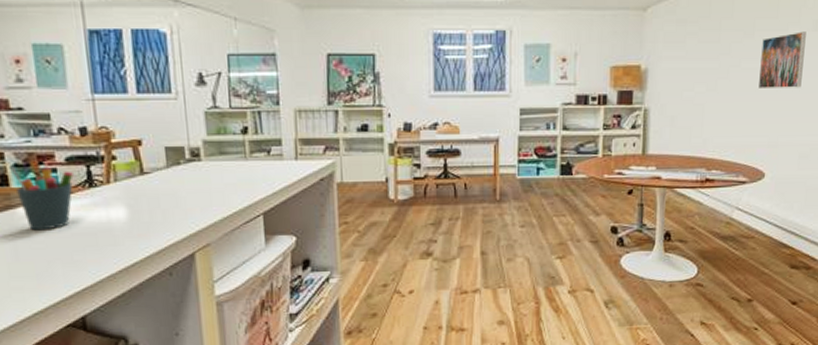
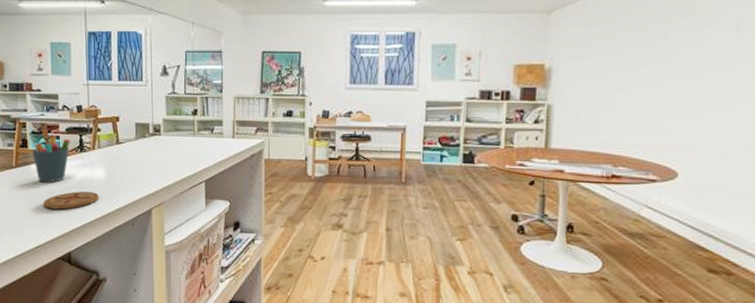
coaster: none [39,237,120,264] -> present [43,191,99,210]
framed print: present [759,32,806,88] -> none [671,33,726,89]

